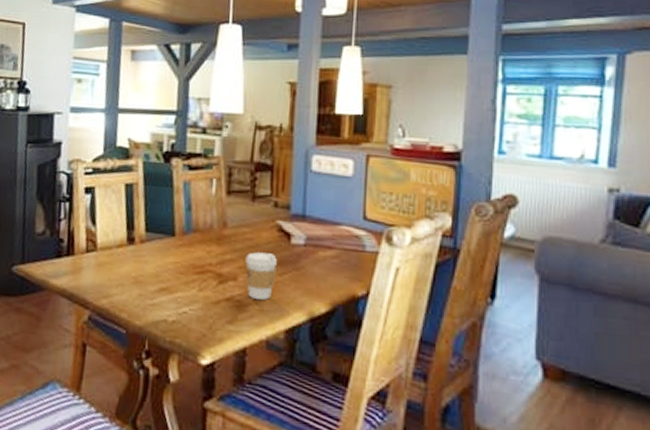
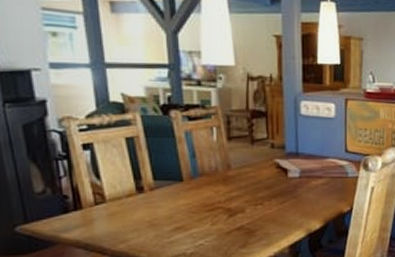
coffee cup: present [245,252,277,300] -> none [250,187,278,225]

